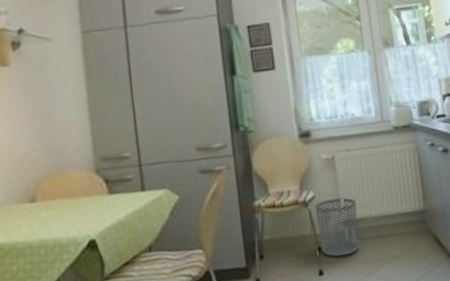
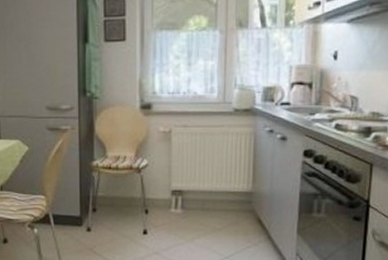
waste bin: present [315,197,360,257] -> none [148,169,186,221]

